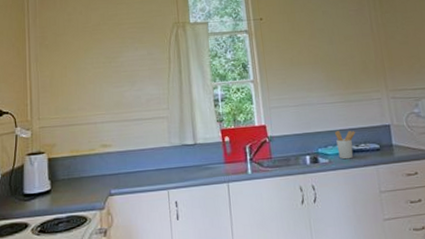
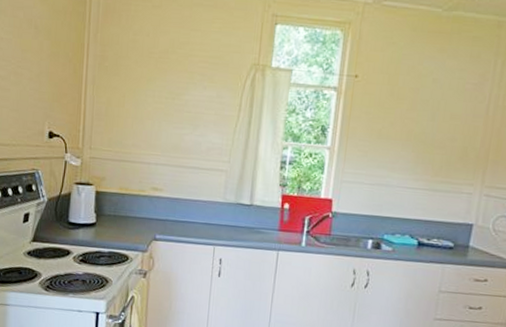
utensil holder: present [335,130,356,160] -> none [404,219,432,252]

